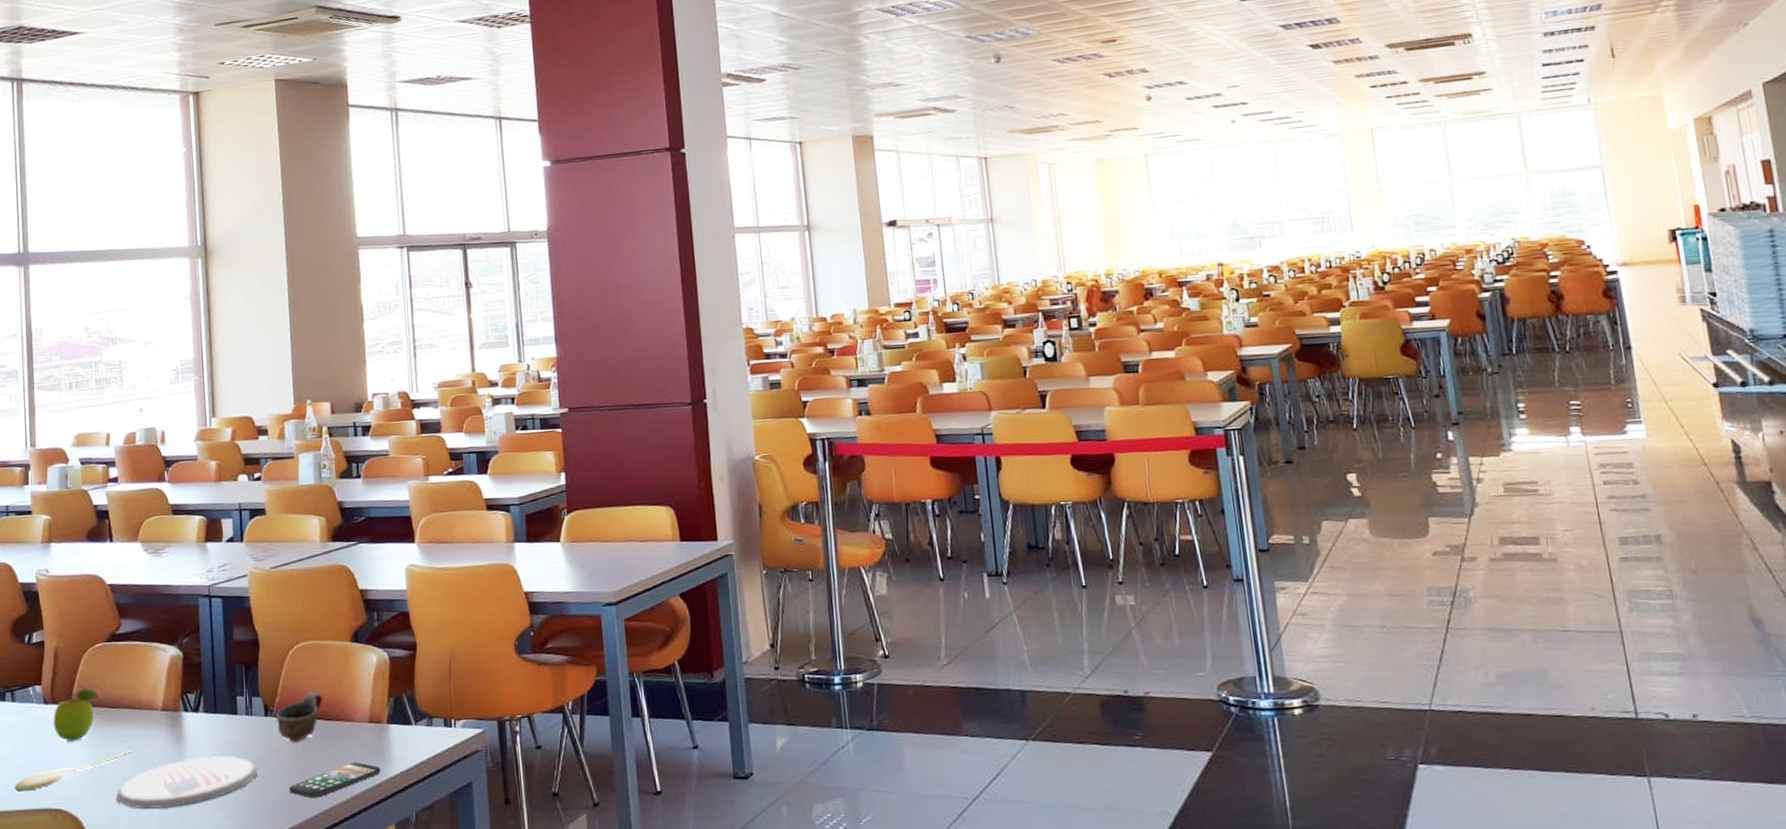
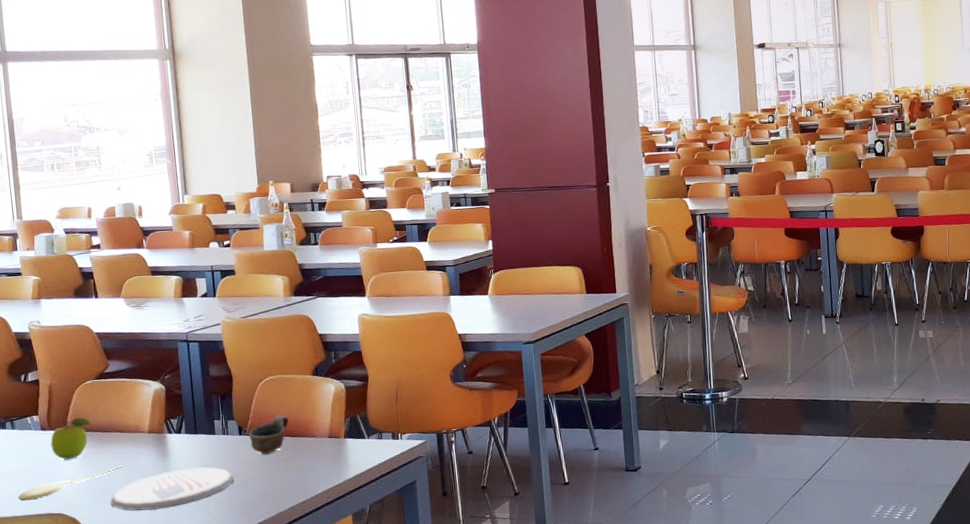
smartphone: present [290,762,381,798] -> none [262,468,340,497]

